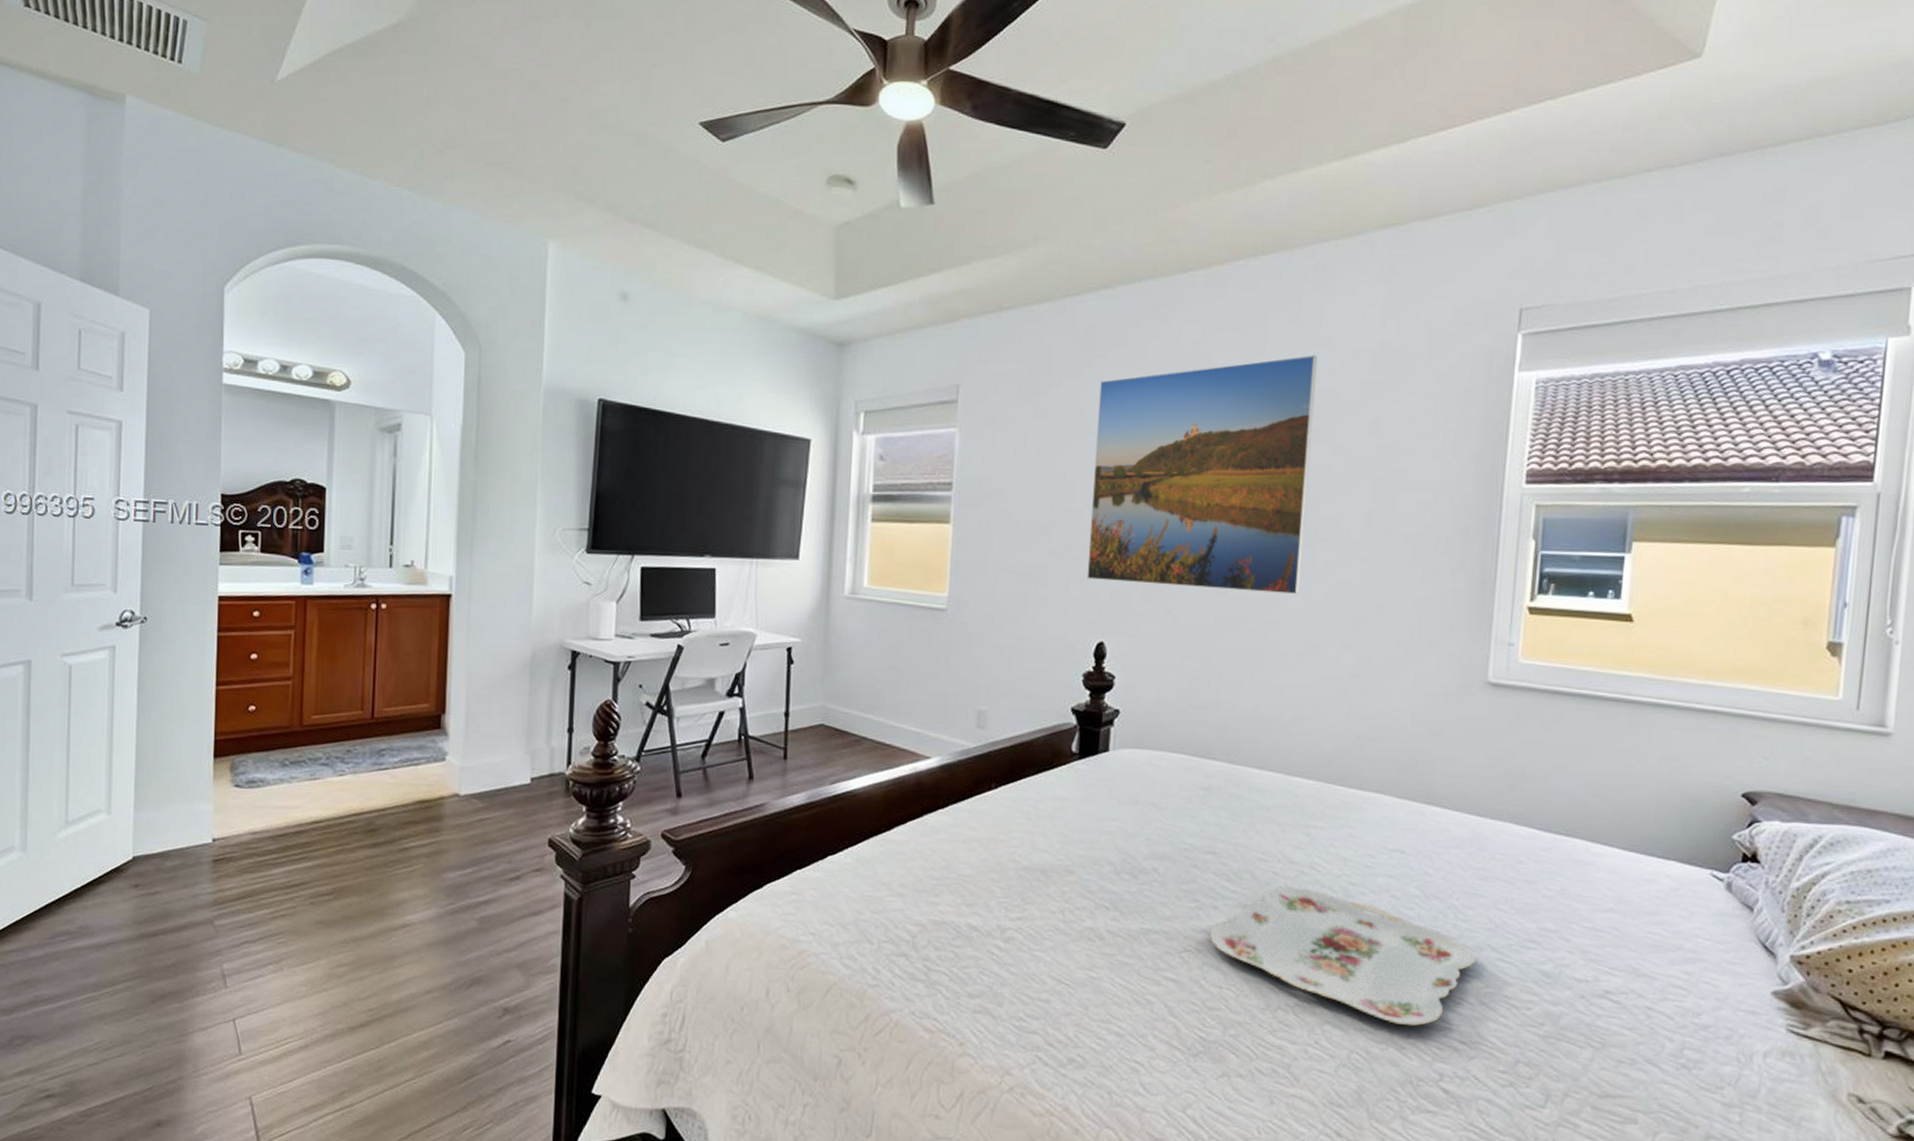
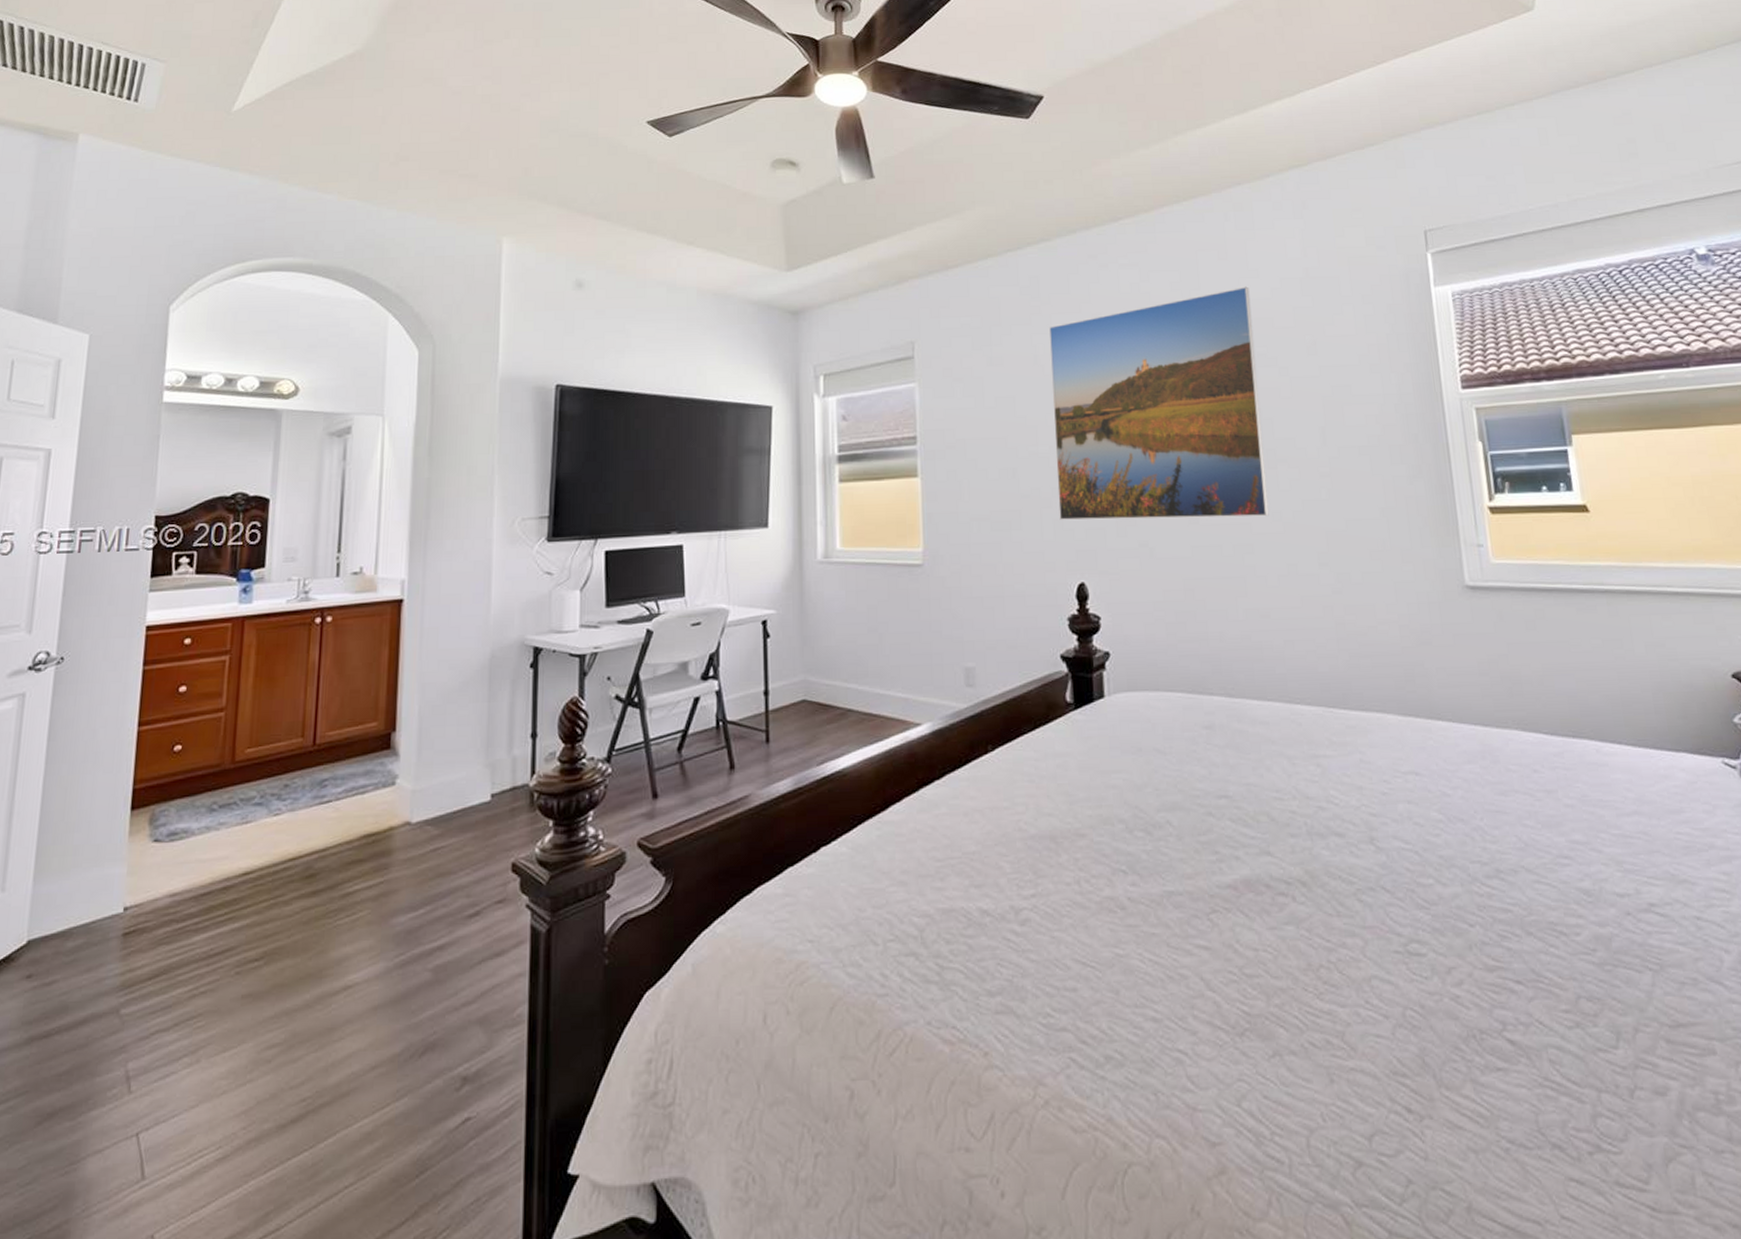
serving tray: present [1210,885,1476,1027] -> none [1236,824,1513,970]

